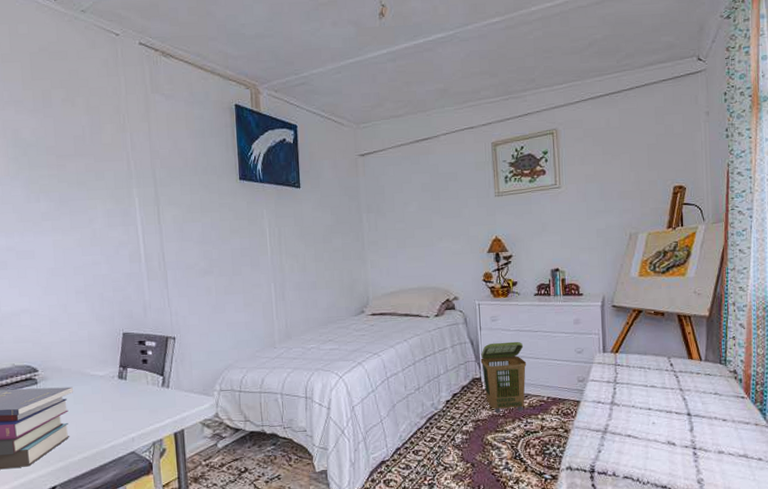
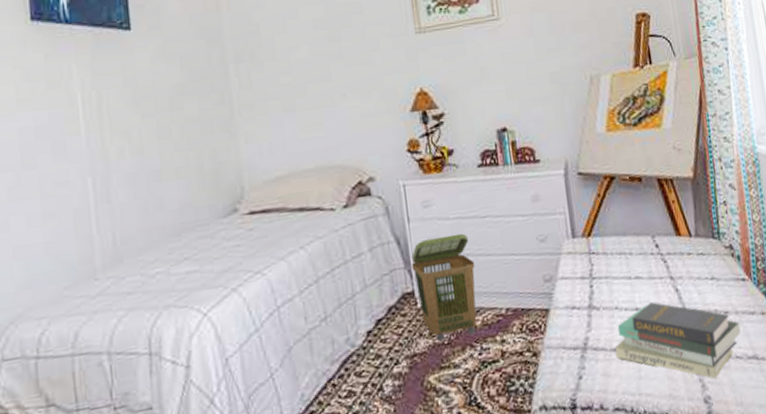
books: none [628,405,735,467] -> present [614,302,741,379]

